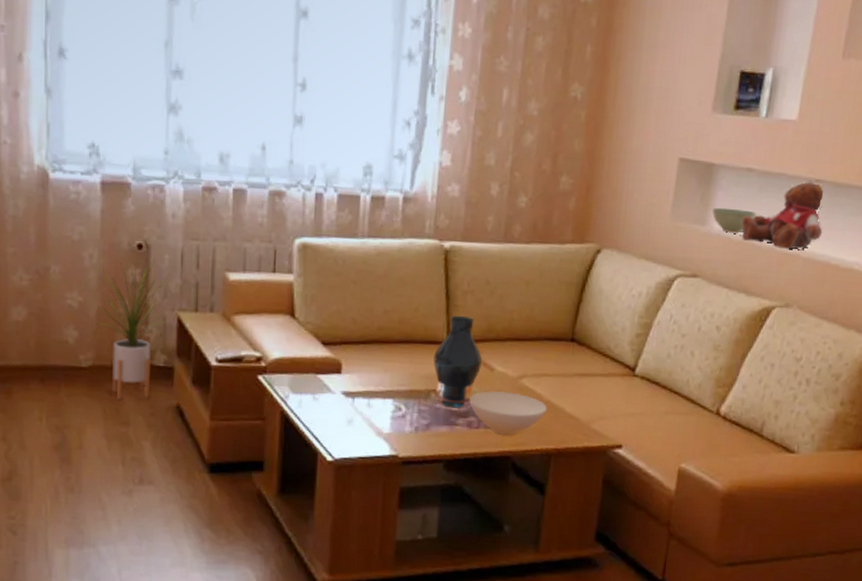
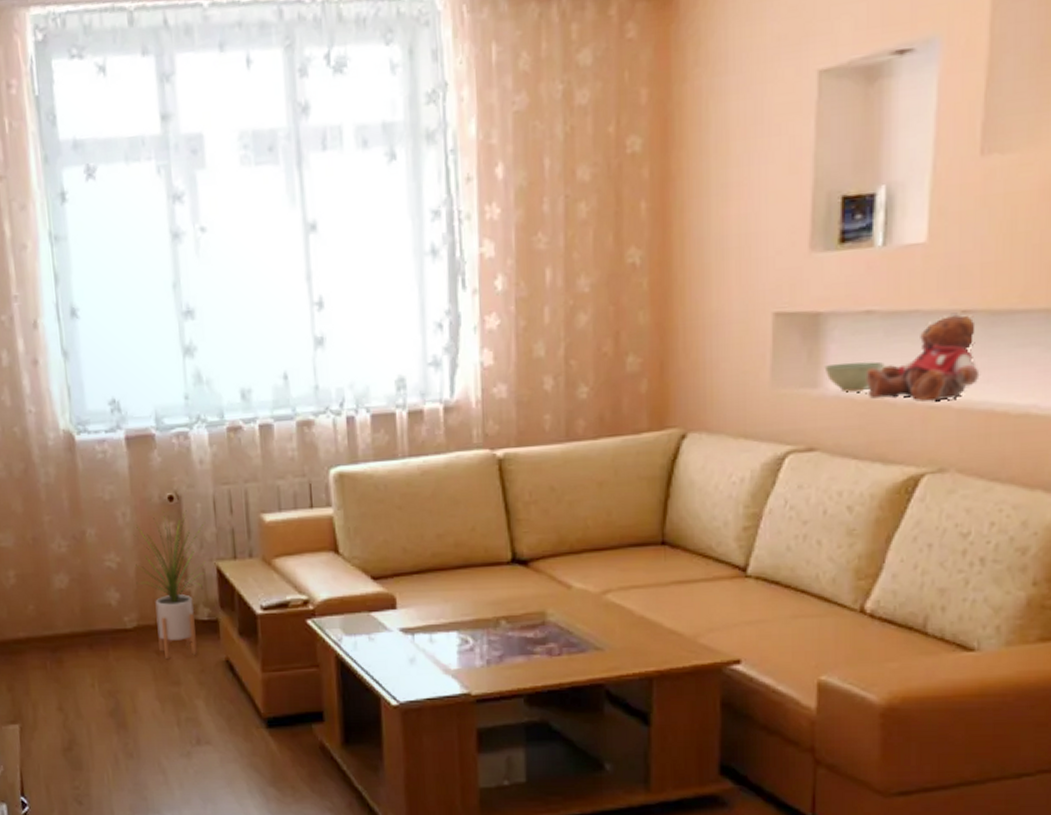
vase: present [433,315,483,408] -> none [499,529,557,635]
bowl: present [469,391,547,435] -> none [546,610,641,660]

